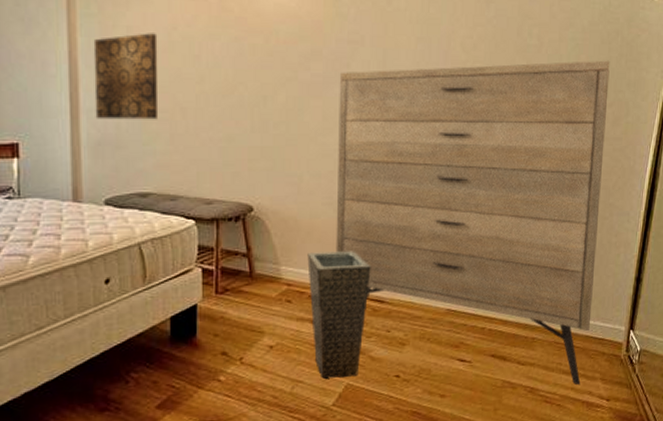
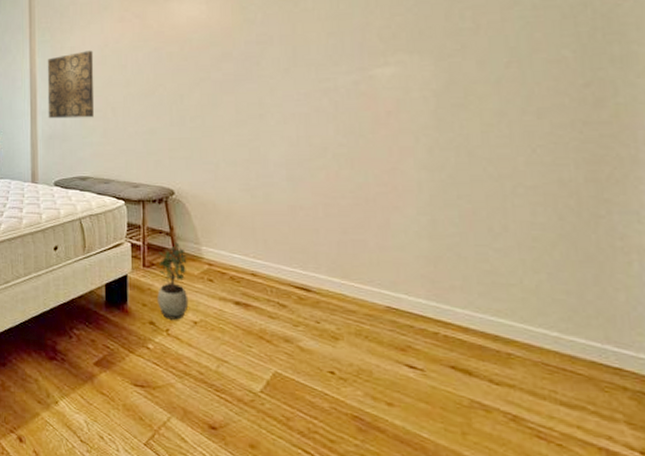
potted plant: none [231,264,265,347] -> present [157,242,189,320]
vase: present [307,251,371,379] -> none [227,235,294,365]
dresser: present [335,60,610,386] -> none [250,36,597,425]

